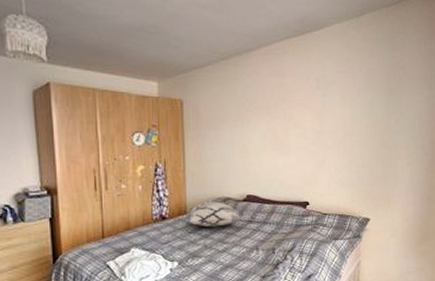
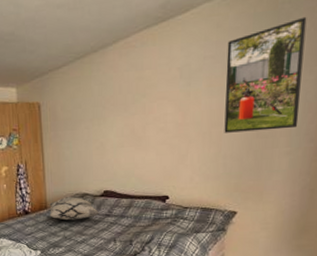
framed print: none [355,46,416,142] -> present [224,16,307,133]

